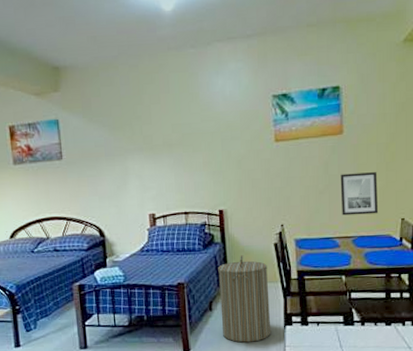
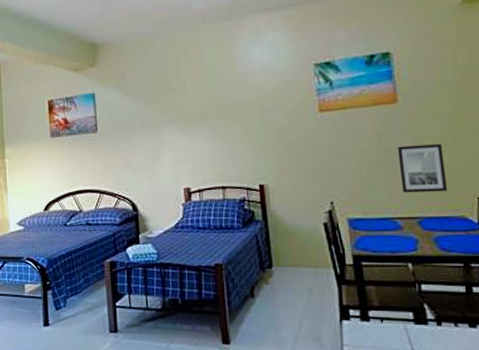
laundry hamper: present [218,255,271,343] -> none [260,235,325,337]

